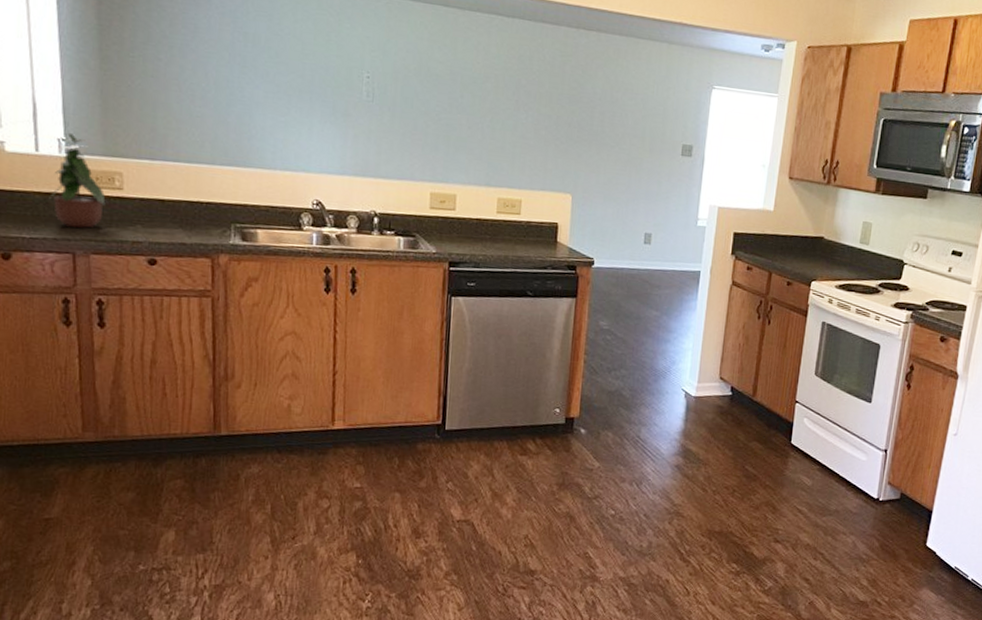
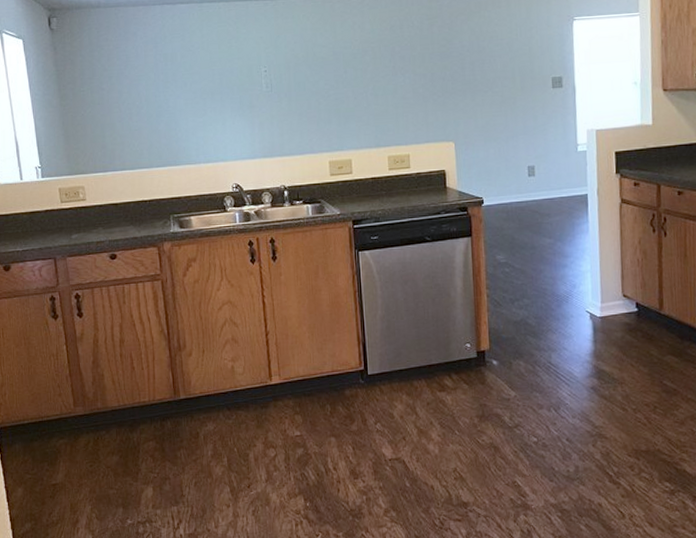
potted plant: present [49,132,106,228] -> none [33,160,74,237]

